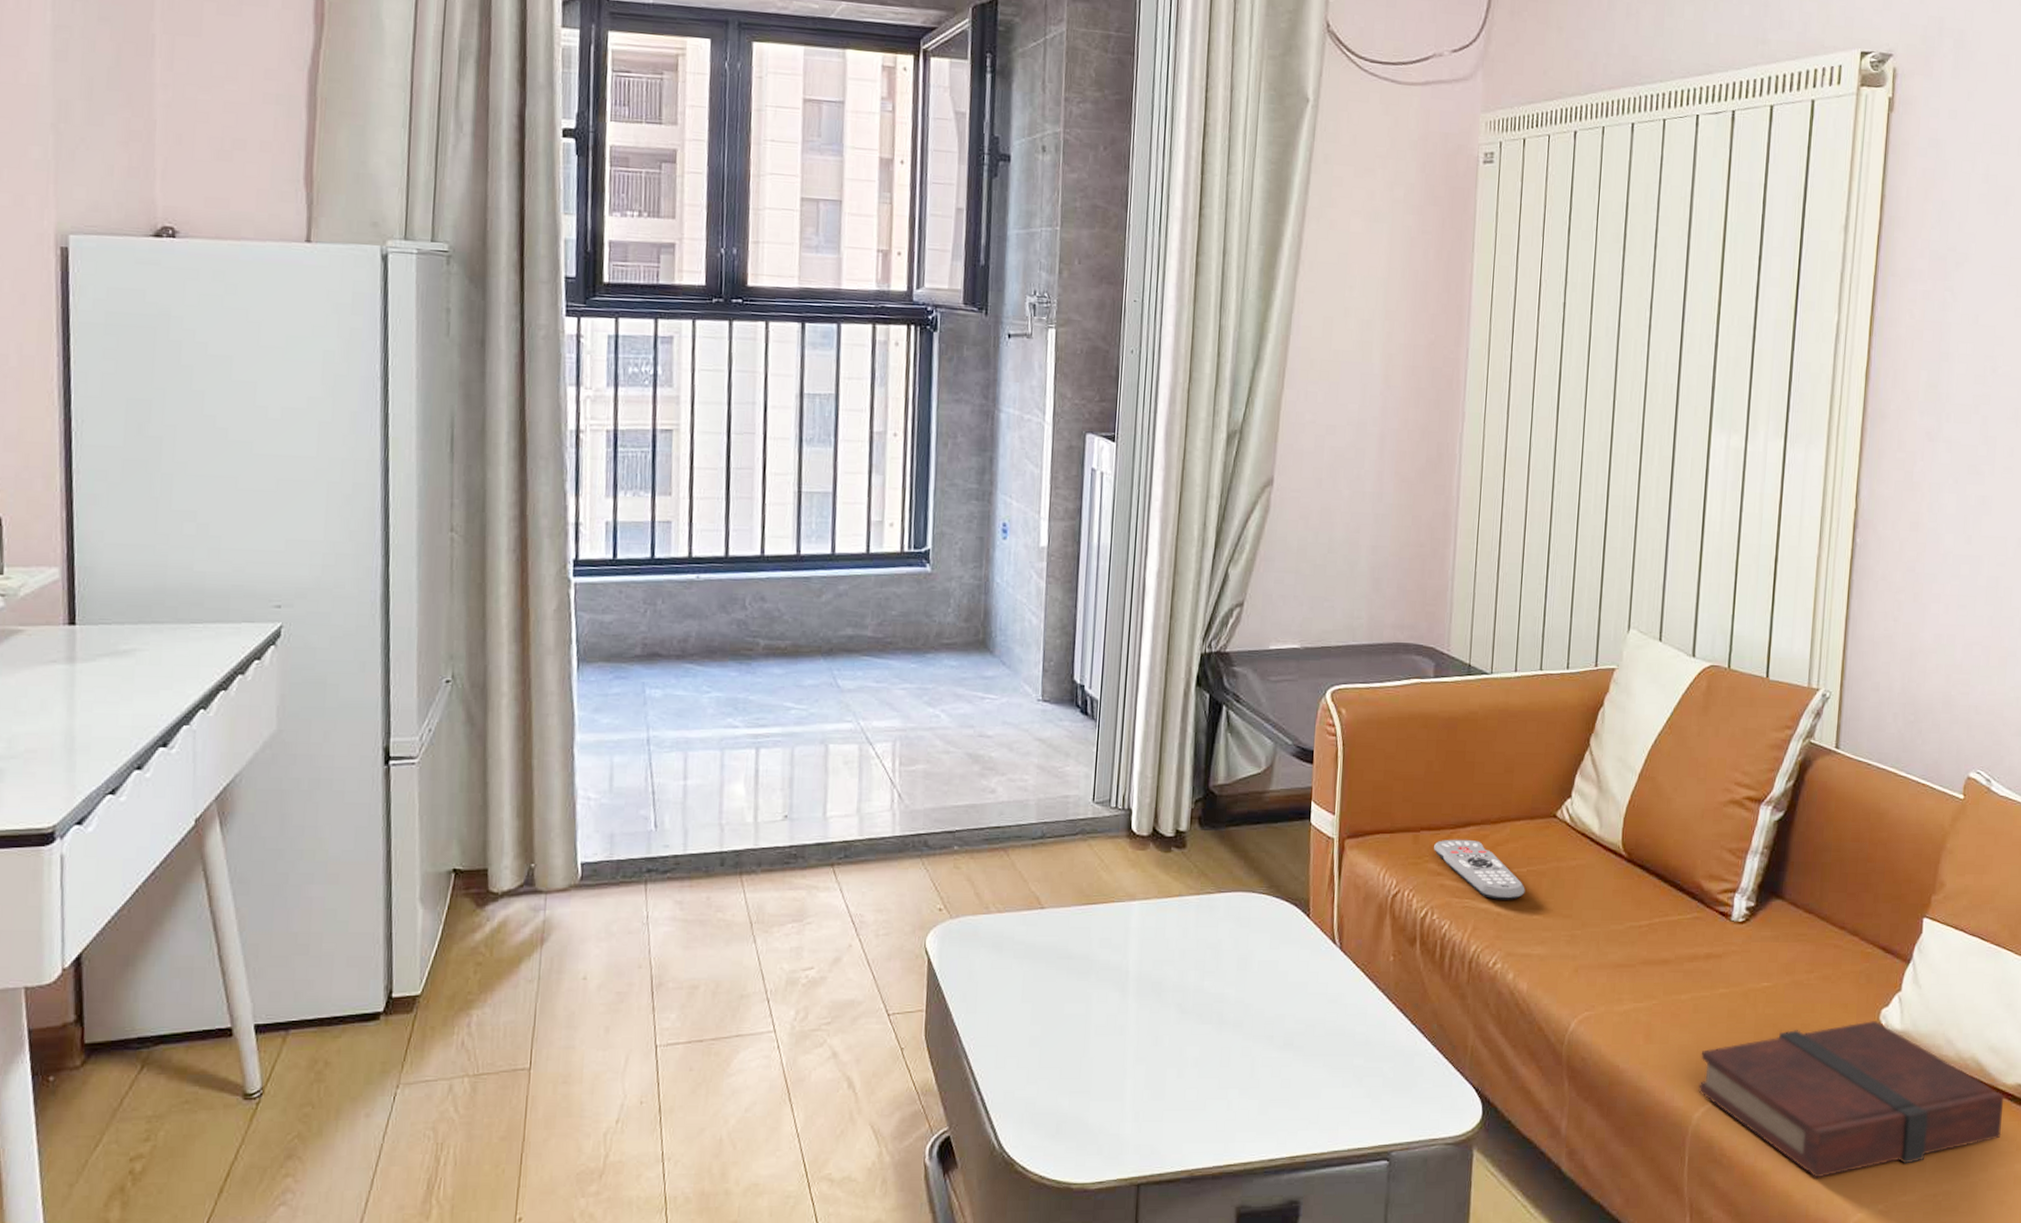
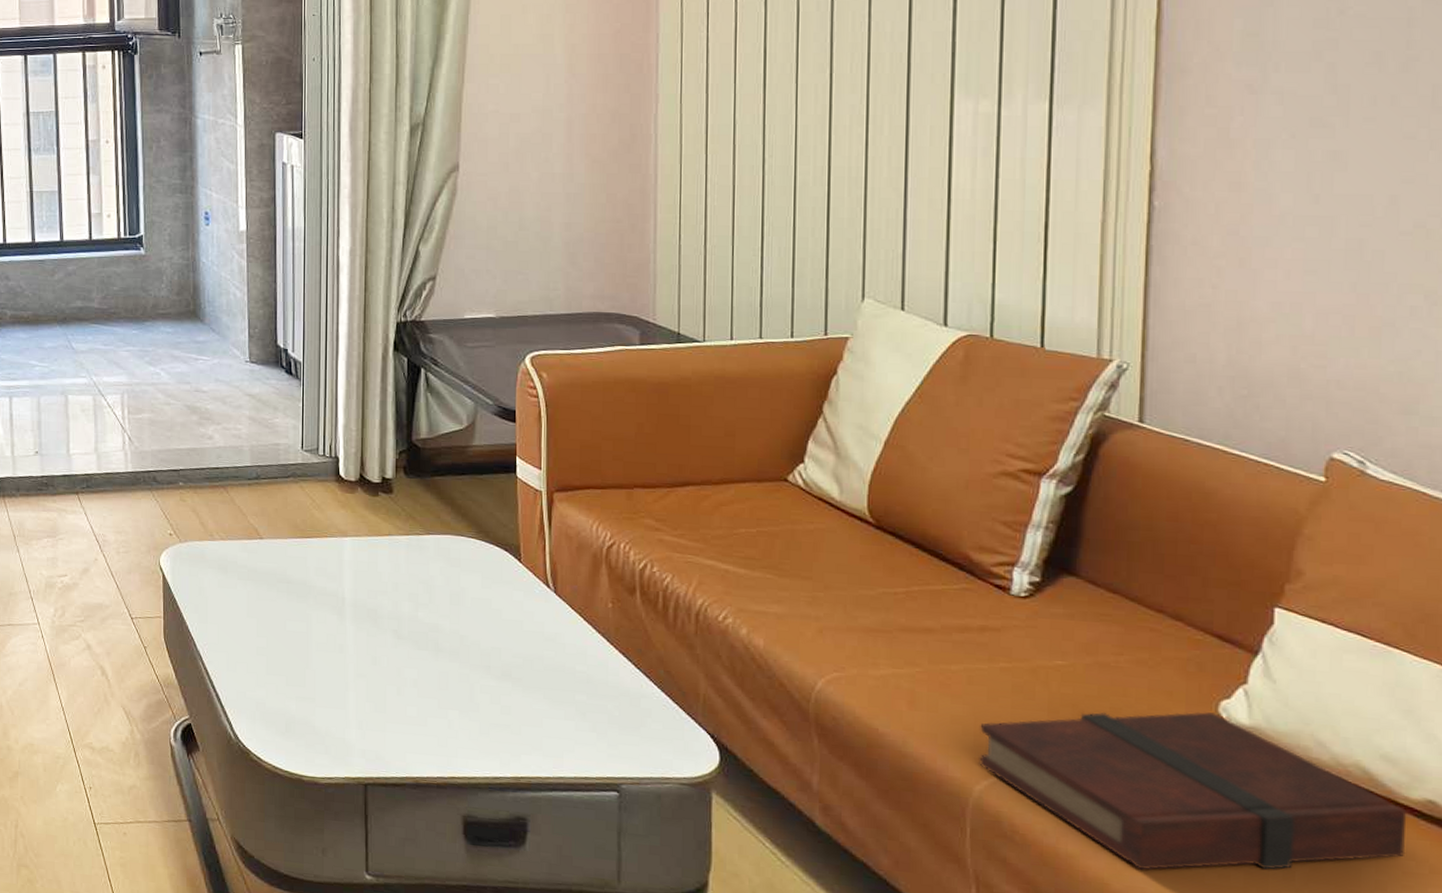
remote control: present [1434,839,1525,900] -> none [650,497,756,559]

